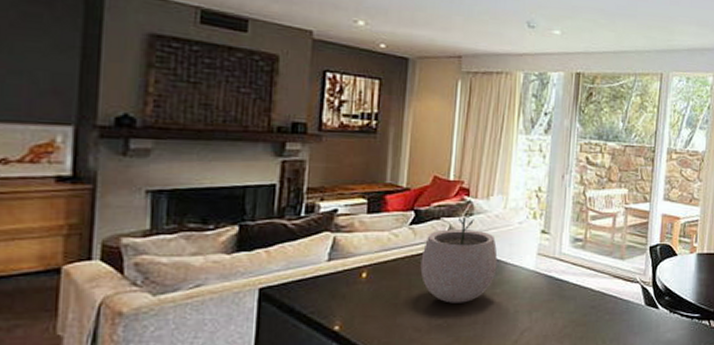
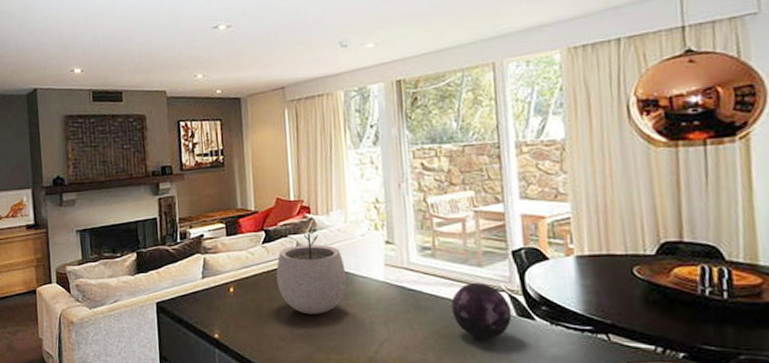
decorative orb: none [592,275,642,326] -> present [451,283,512,339]

